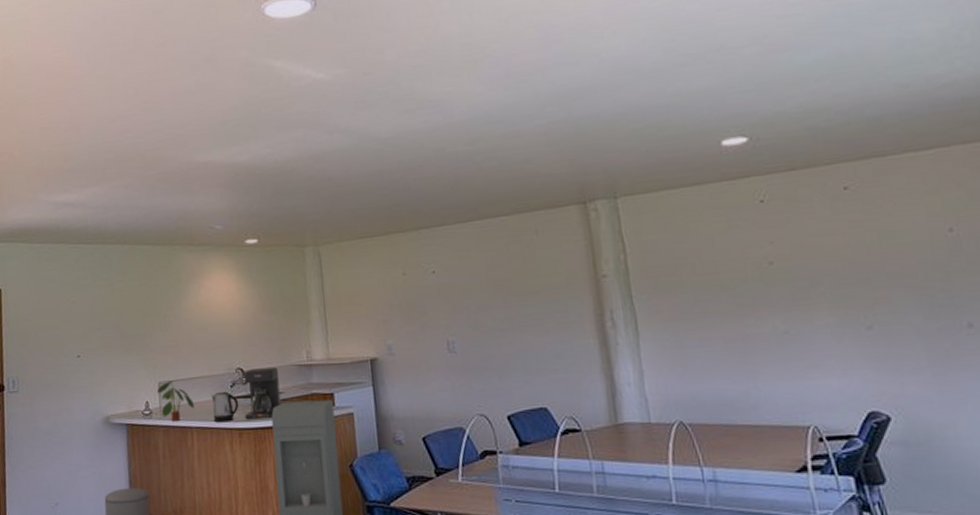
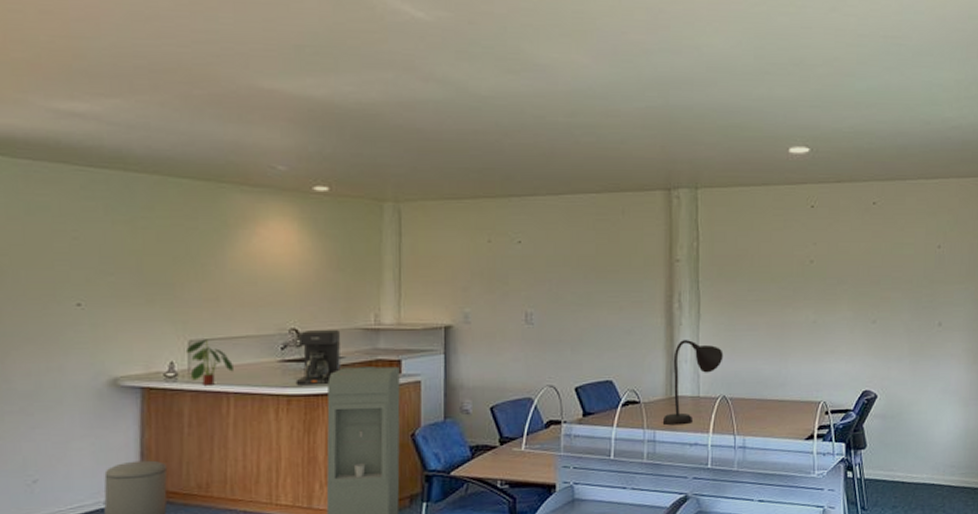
kettle: present [211,391,239,423] -> none [255,353,290,388]
desk lamp: none [609,361,674,456] -> present [662,340,724,426]

